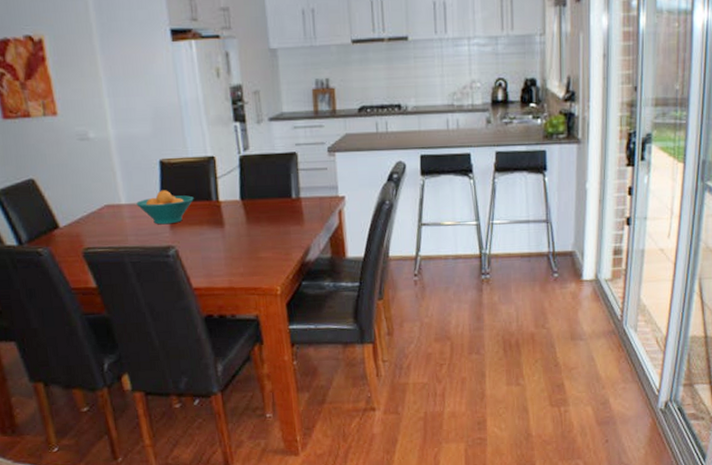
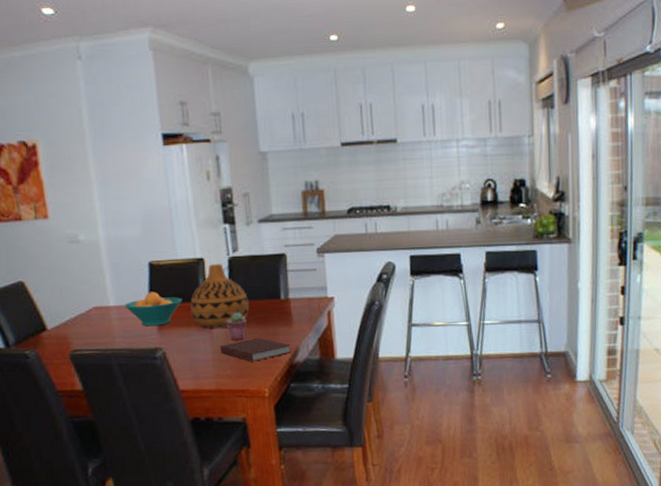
vase: none [202,162,261,227] -> present [190,264,250,329]
notebook: none [232,236,302,260] -> present [220,337,291,362]
potted succulent: none [238,211,259,240] -> present [226,313,247,341]

